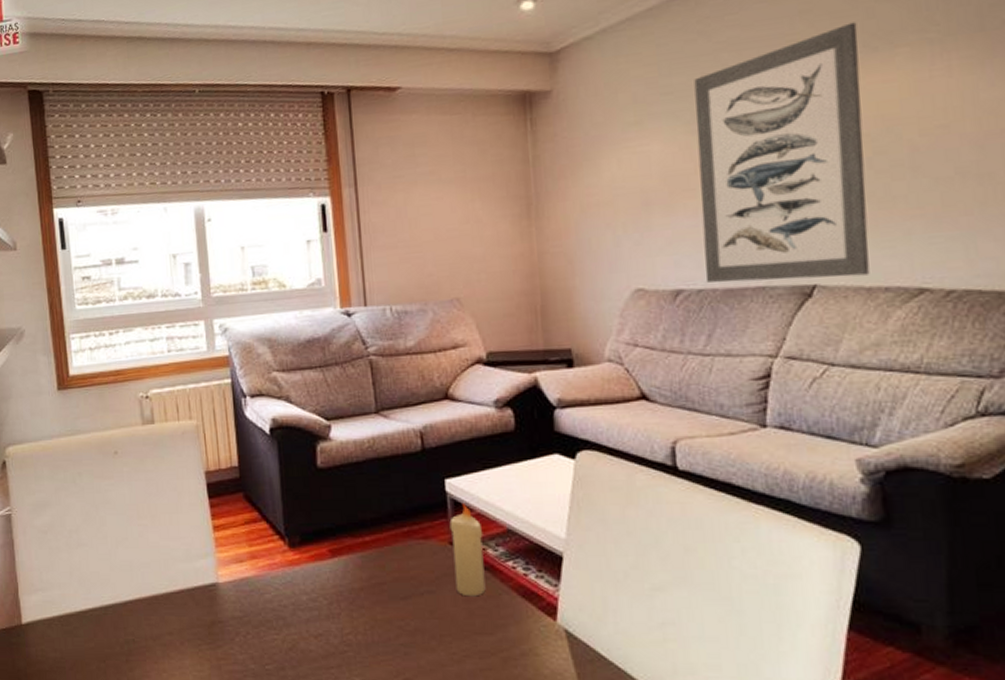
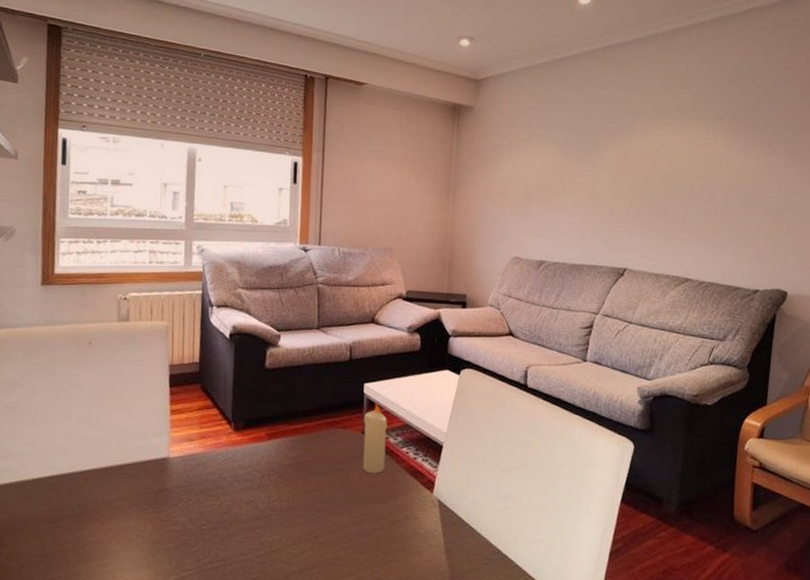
wall art: present [694,22,870,283] -> none [560,99,668,266]

